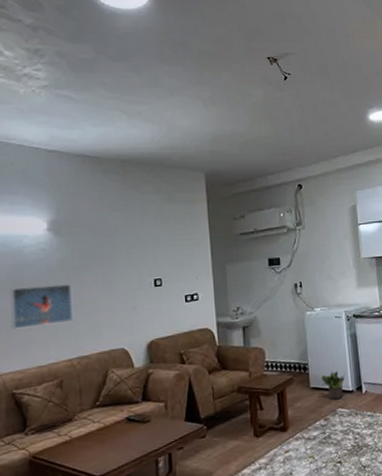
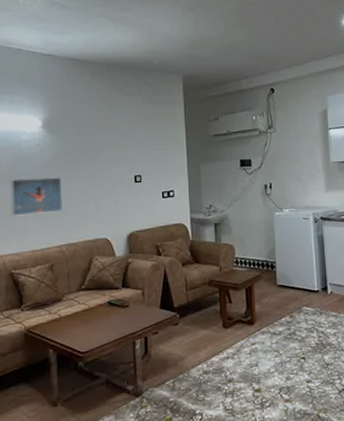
potted plant: present [321,370,345,399] -> none [288,270,311,298]

